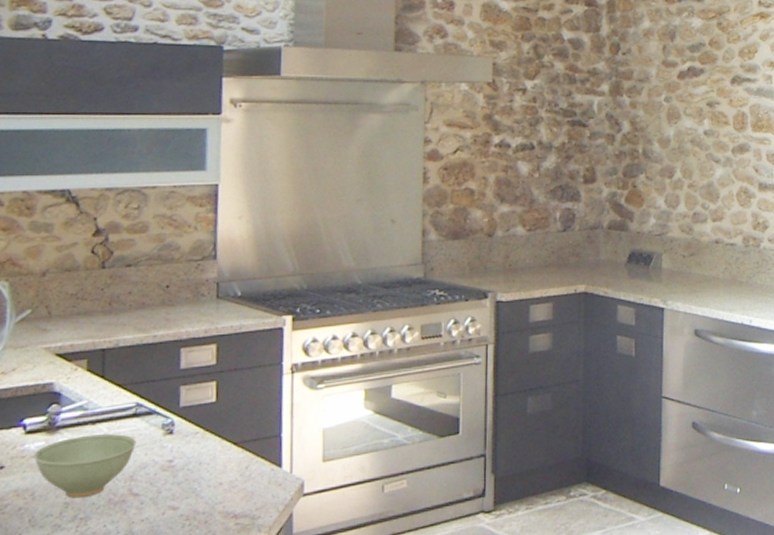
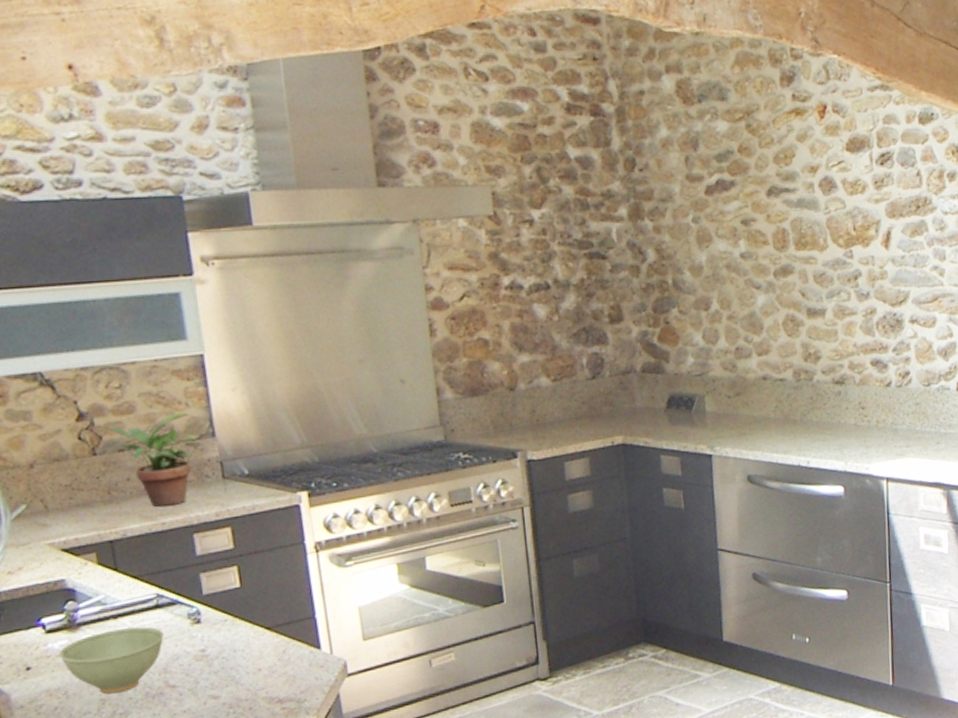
potted plant: none [118,236,202,320] -> present [106,413,201,507]

